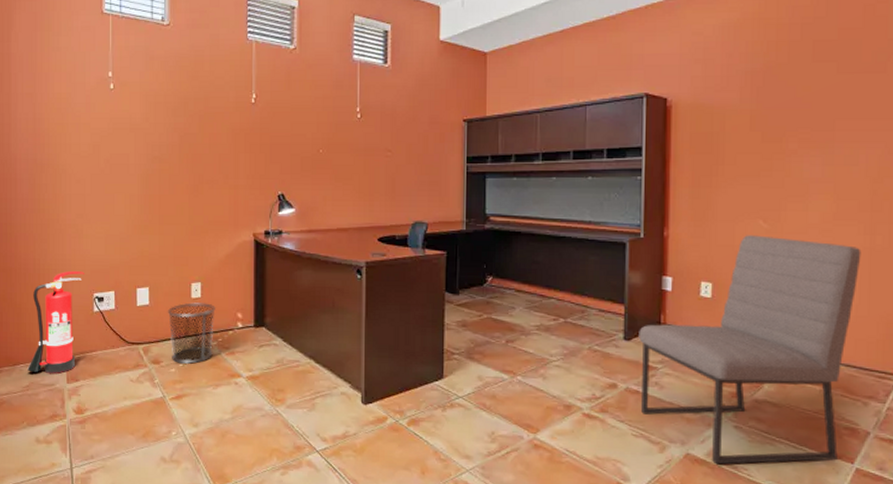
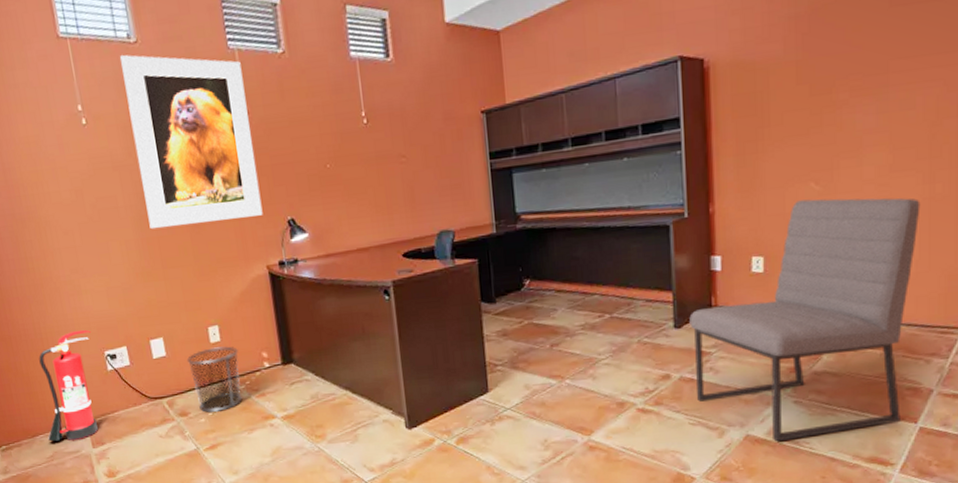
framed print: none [153,33,257,187] -> present [120,54,263,228]

